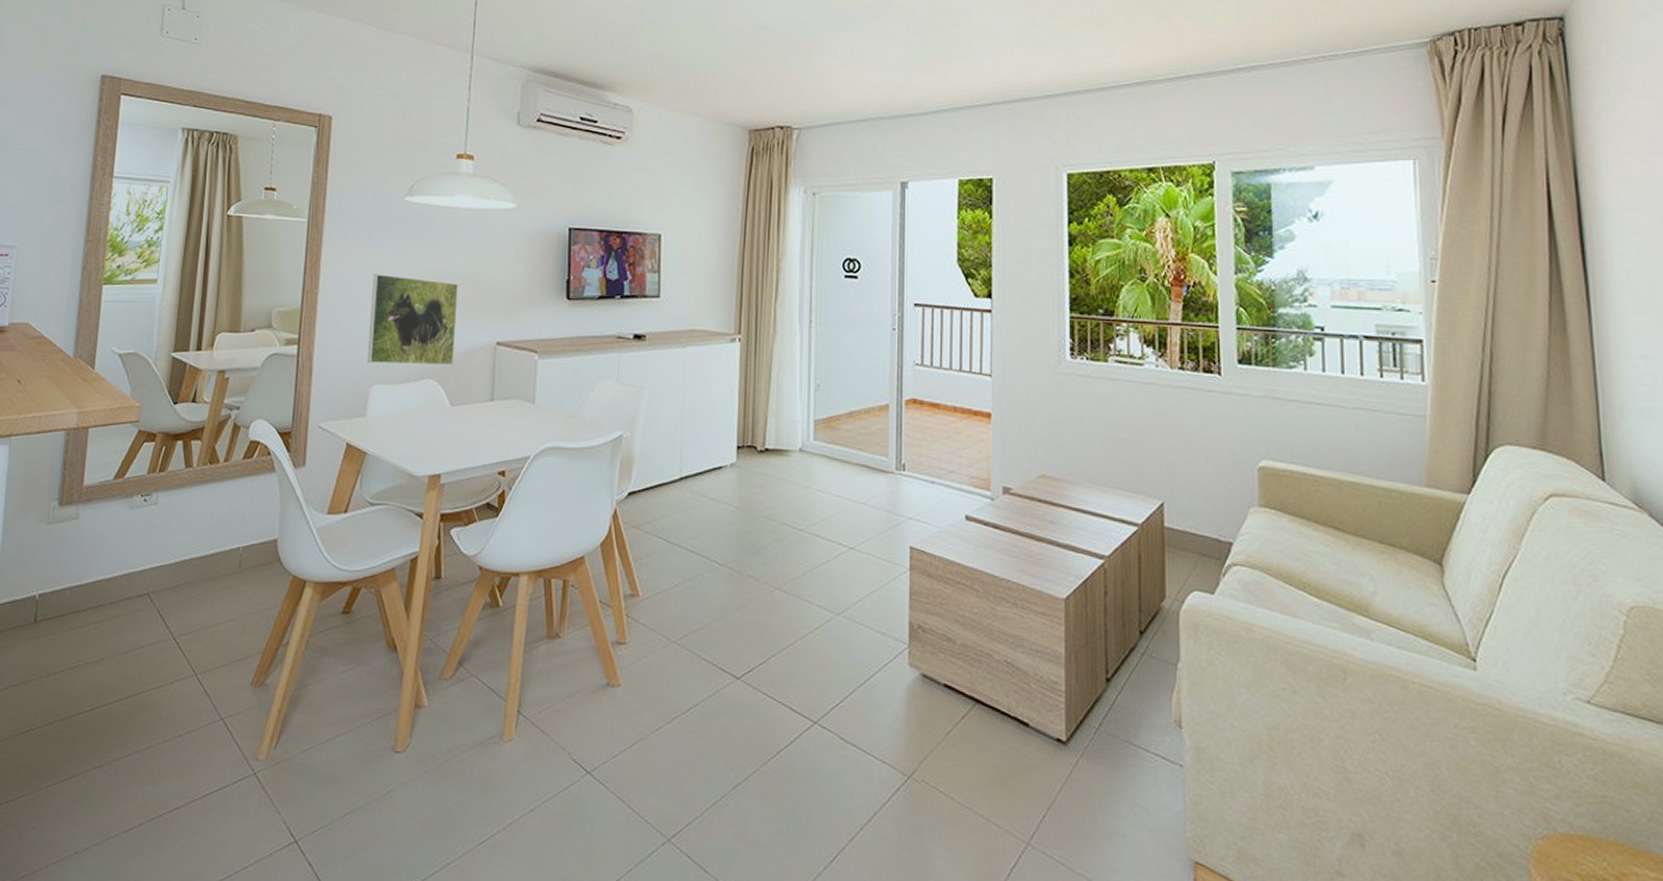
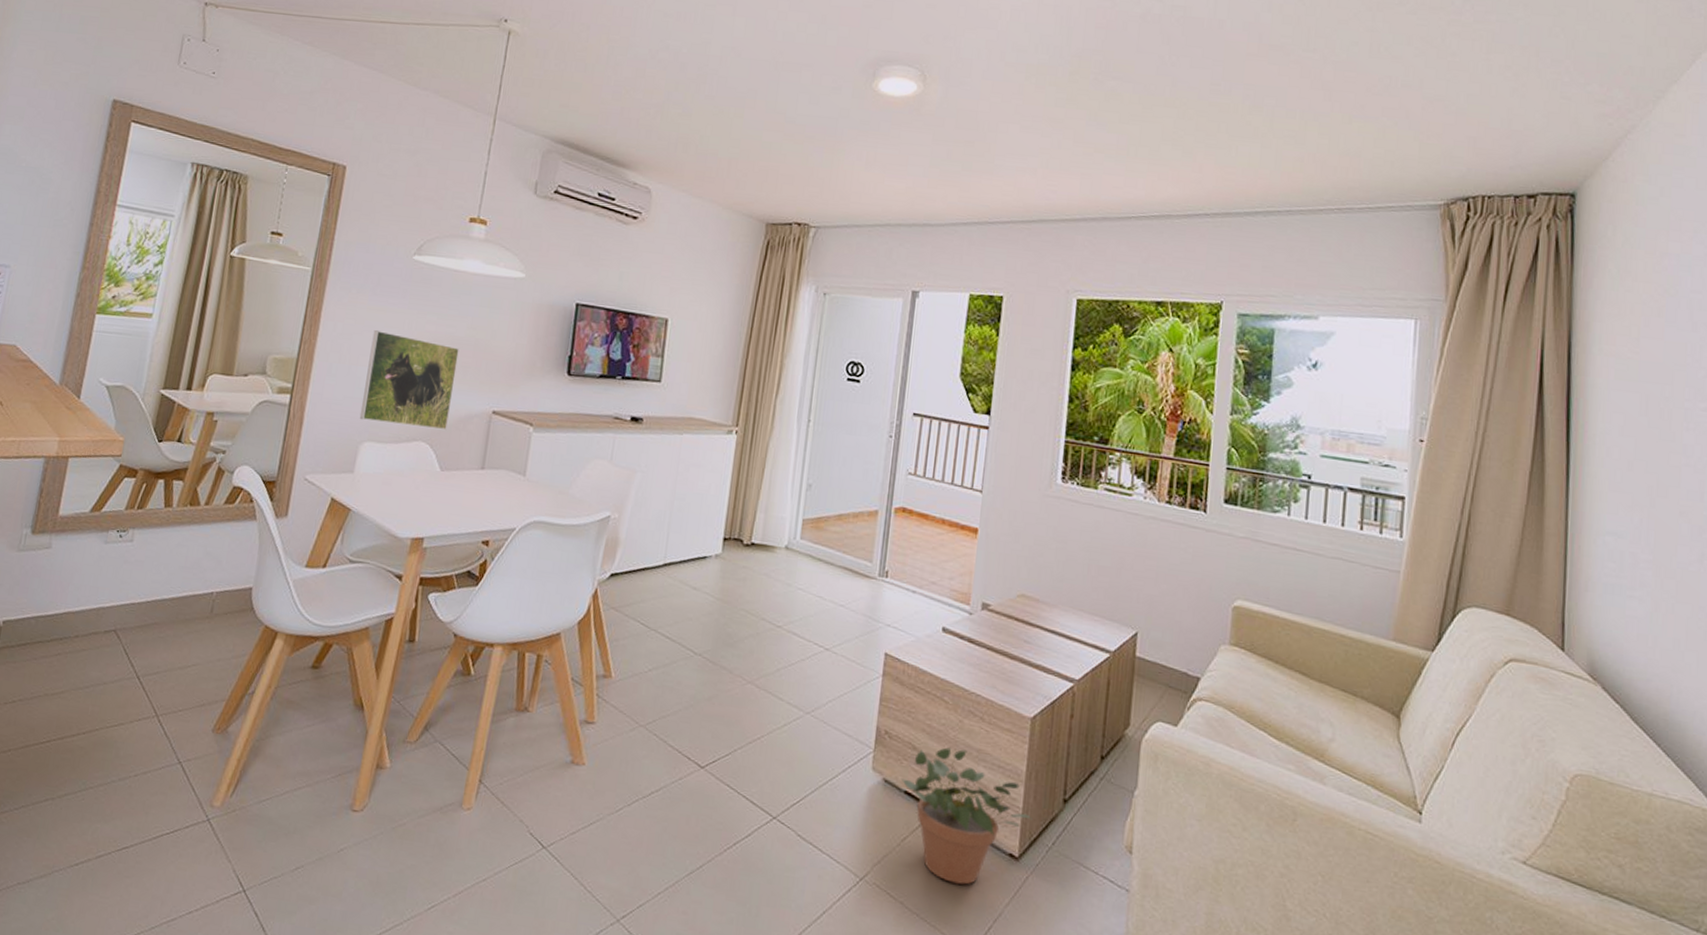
potted plant: none [940,636,1076,775] -> present [902,747,1033,885]

